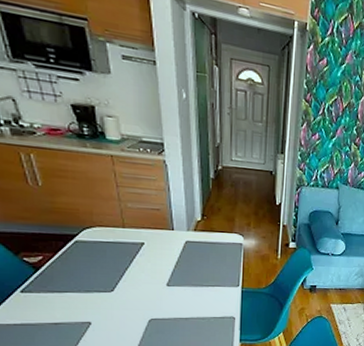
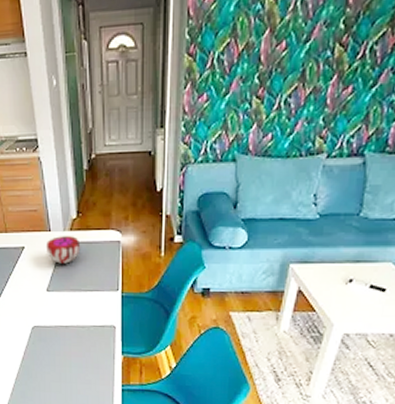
decorative bowl: none [167,235,204,261] -> present [45,236,81,264]

